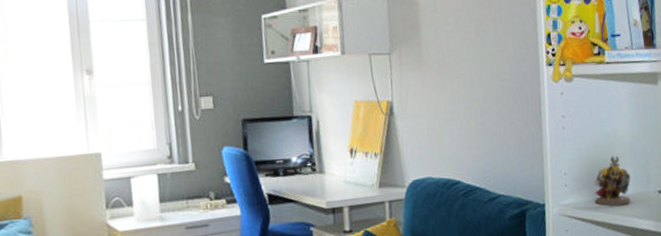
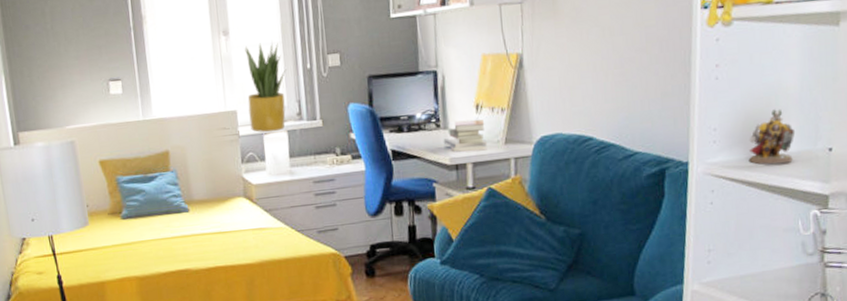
planter: none [110,82,156,176] -> present [244,41,286,133]
books: none [319,163,362,196] -> present [443,119,487,153]

